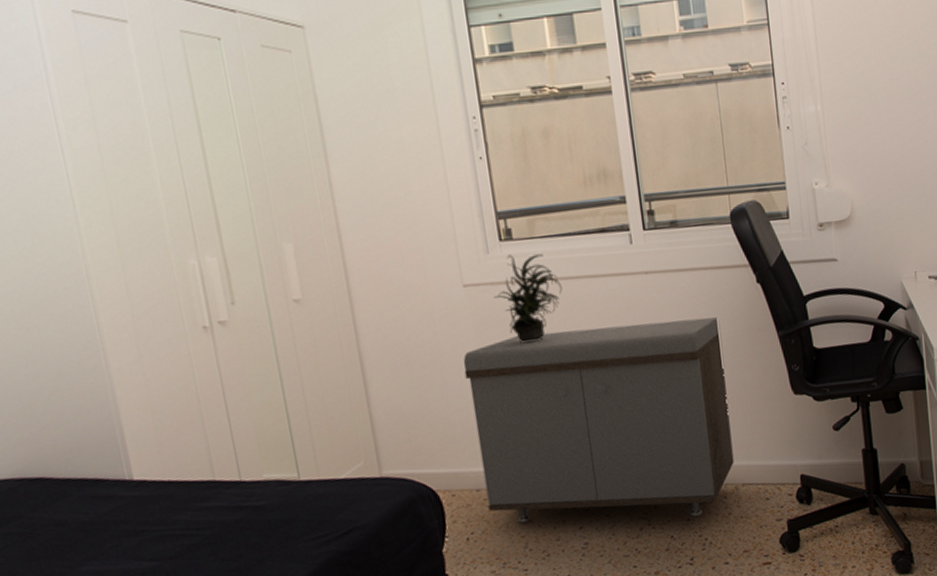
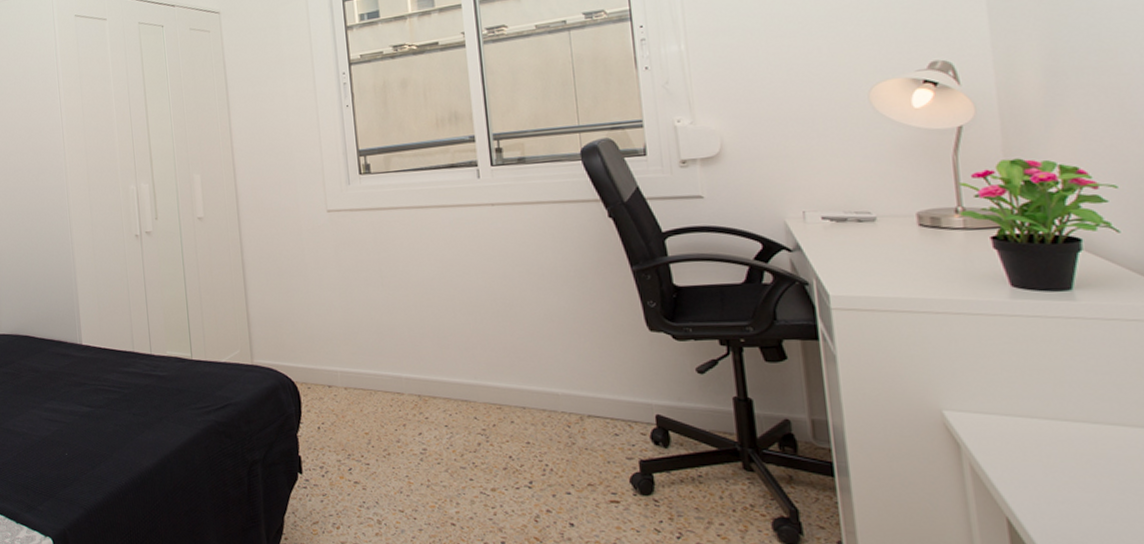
storage bench: present [463,317,734,523] -> none [323,248,579,441]
potted plant: present [494,254,562,344] -> none [352,186,412,263]

